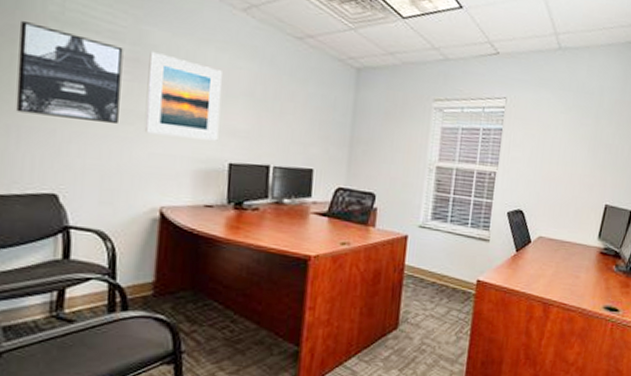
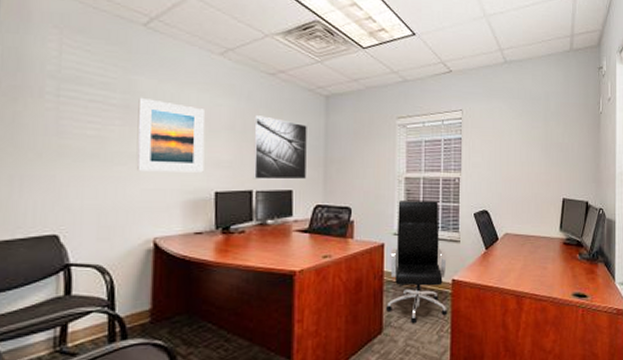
wall art: present [15,21,124,123] -> none [18,82,115,165]
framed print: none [271,83,334,159] -> present [253,115,308,180]
office chair: none [404,191,474,322] -> present [386,201,448,324]

